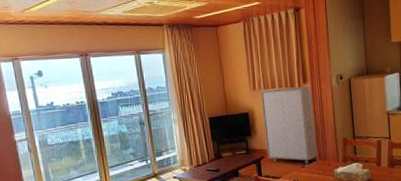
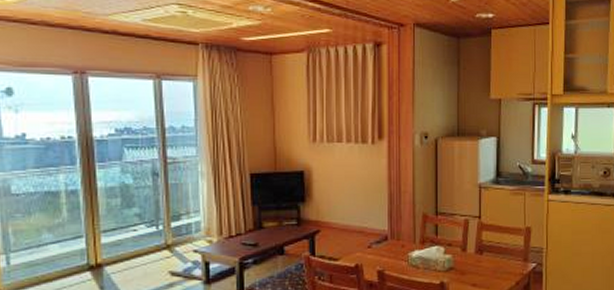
storage cabinet: present [261,86,319,163] -> none [323,143,390,243]

